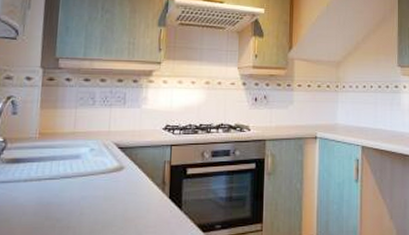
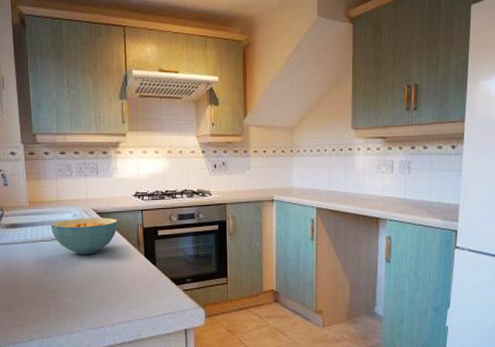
cereal bowl: none [61,153,143,196] -> present [50,217,119,255]

